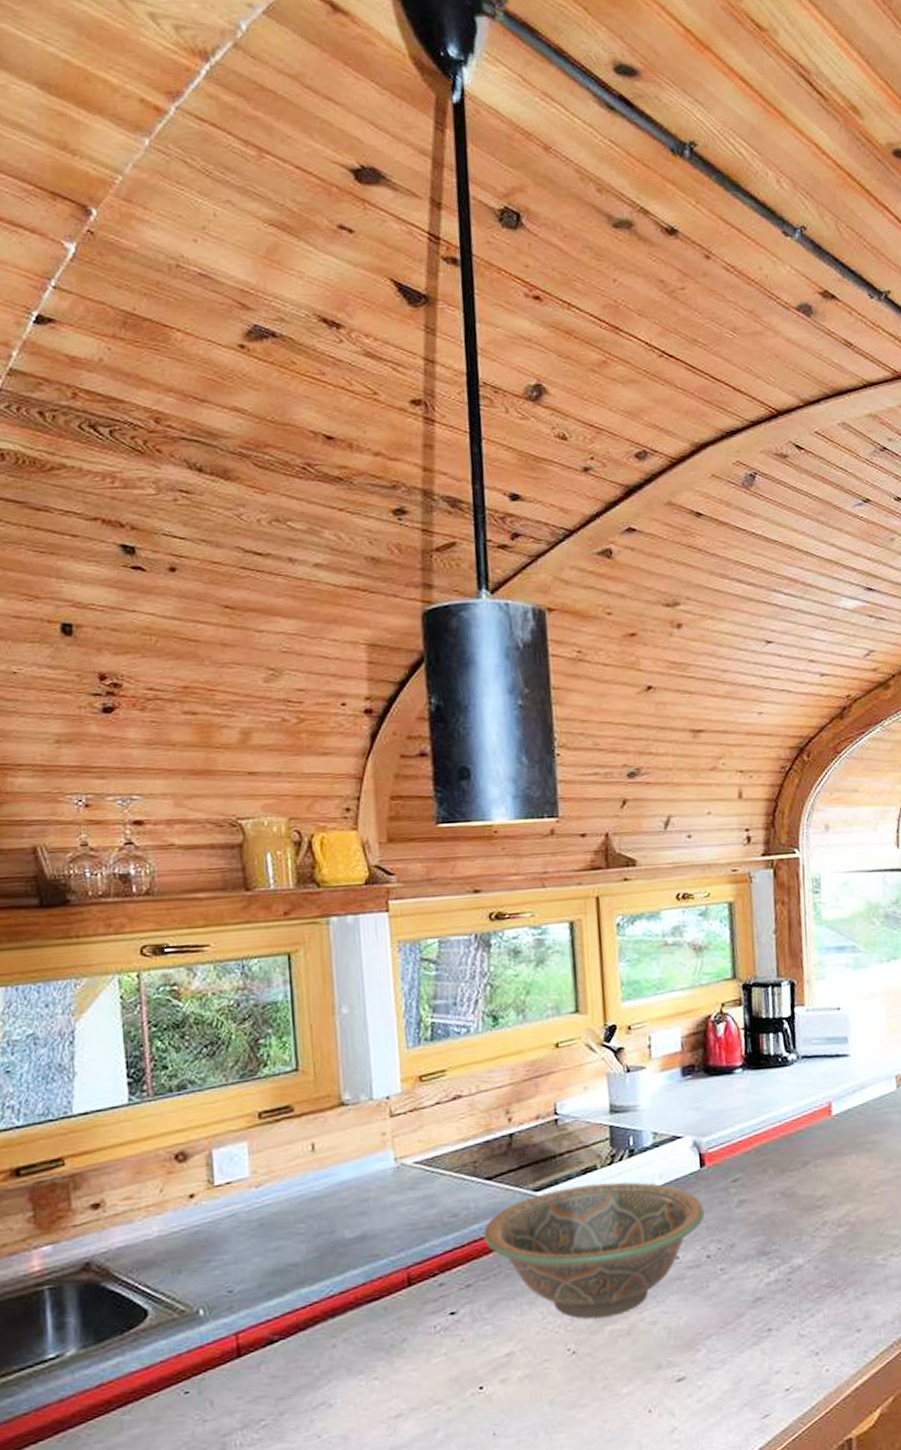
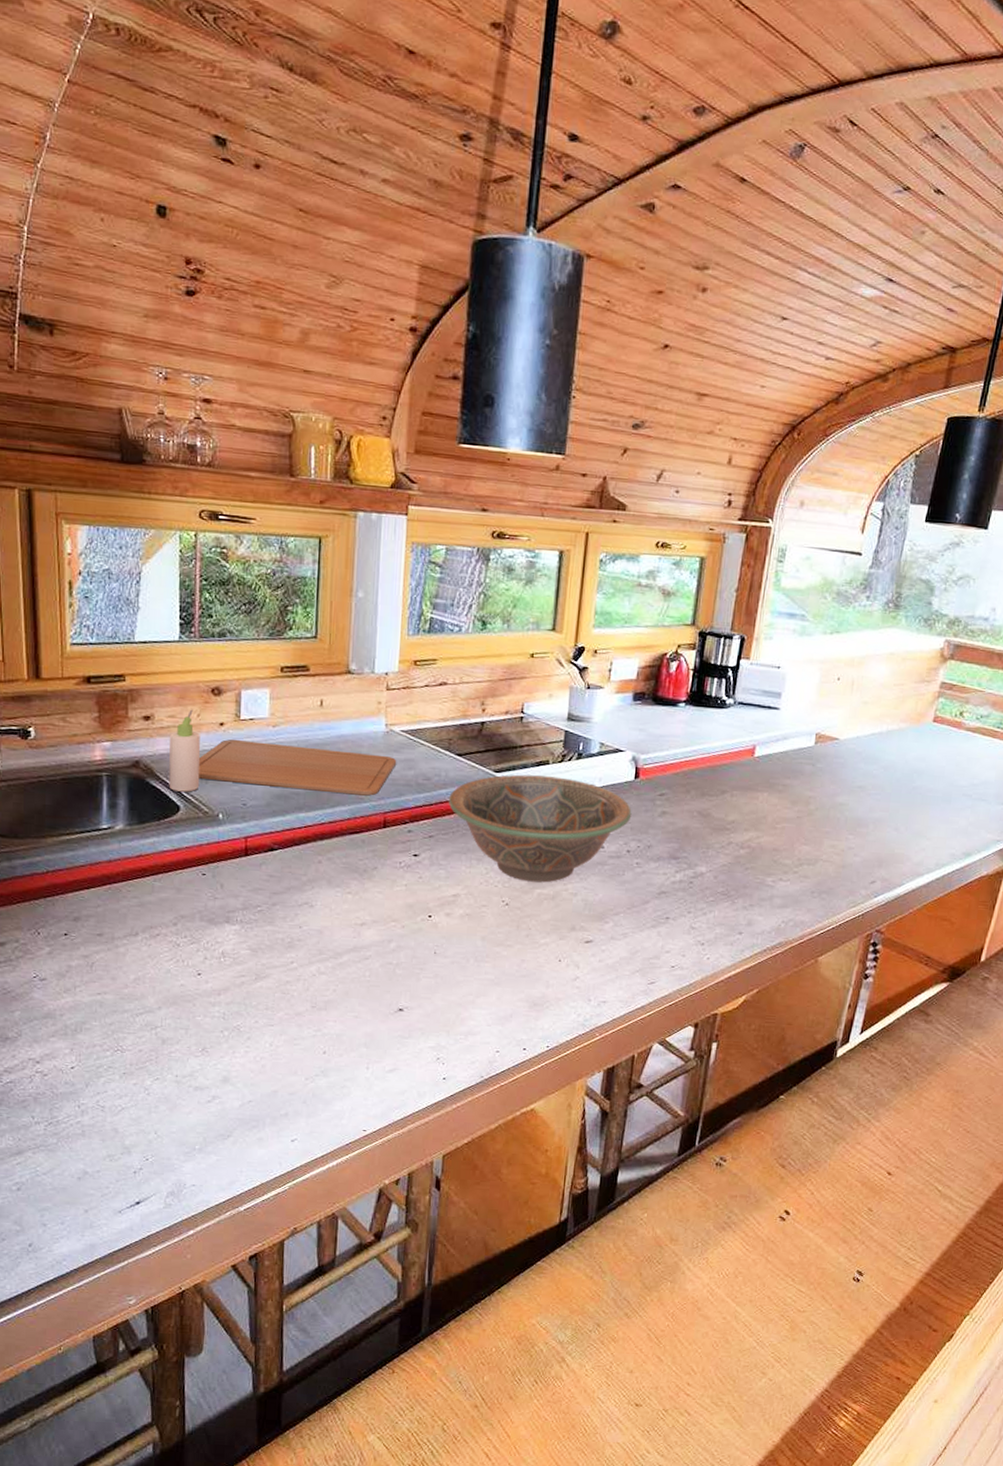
bottle: none [126,1184,171,1292] -> present [169,709,201,792]
chopping board: none [166,1196,415,1270] -> present [198,739,397,796]

